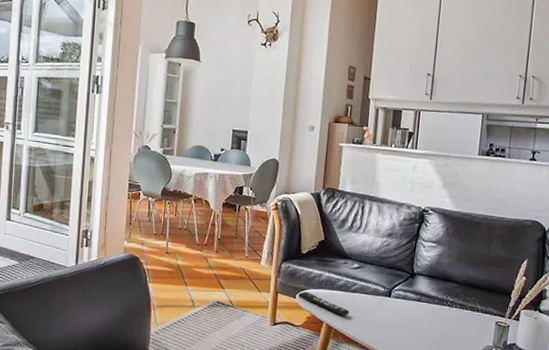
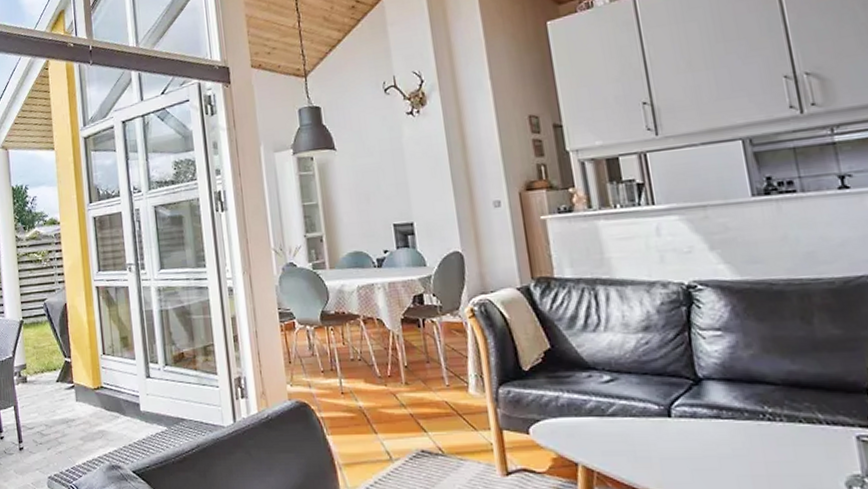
remote control: present [298,291,350,316] -> none [531,423,615,452]

